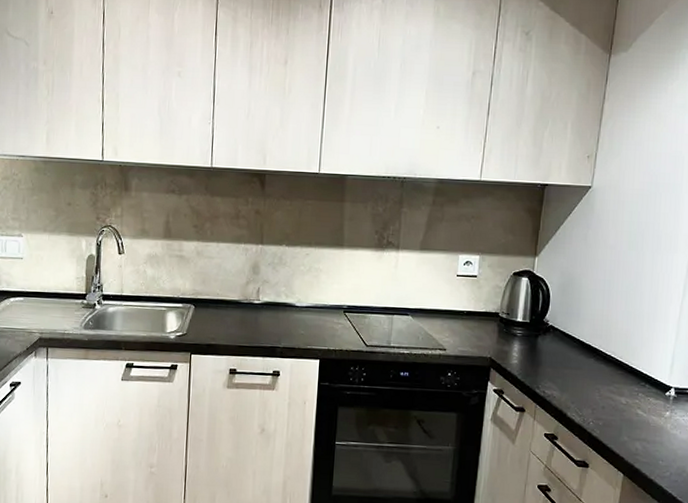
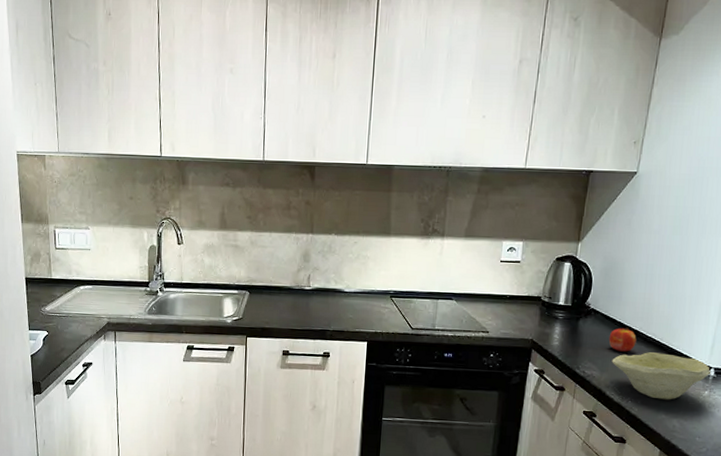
apple: none [568,345,596,371] -> present [608,328,637,352]
bowl: none [572,371,672,422] -> present [611,352,712,400]

